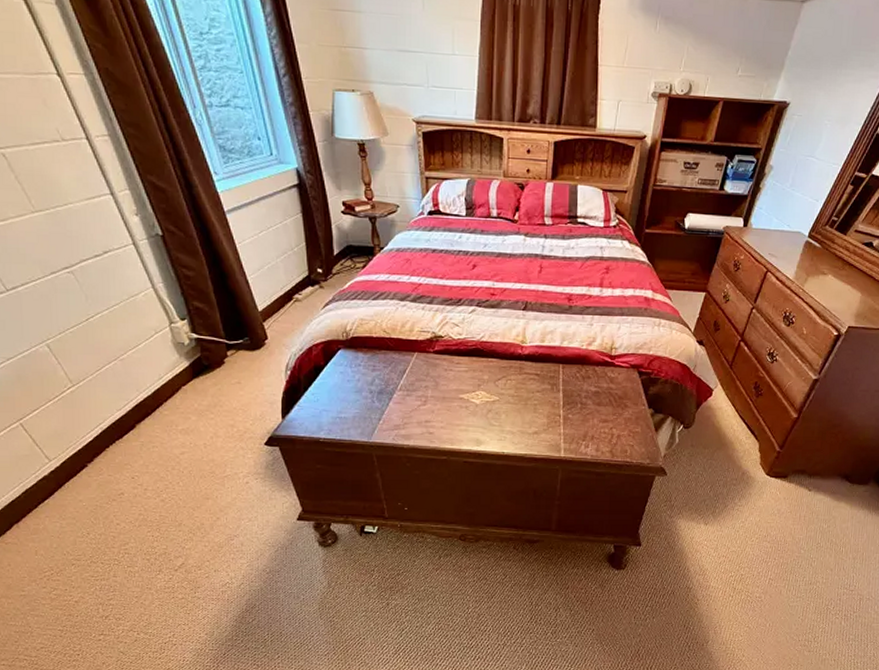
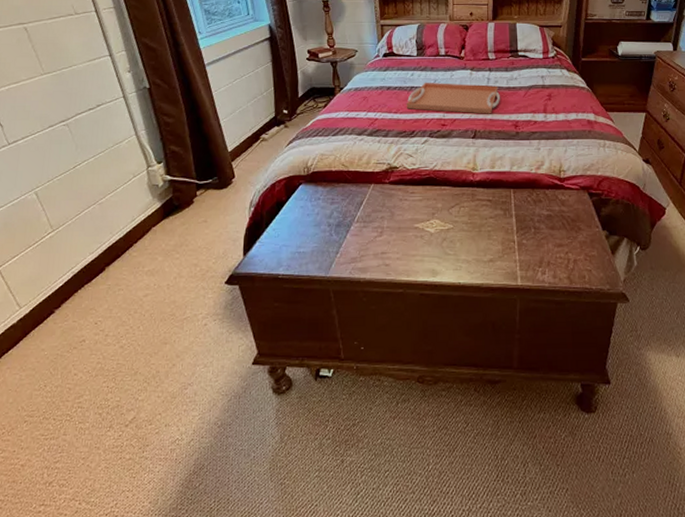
serving tray: none [453,246,555,285] -> present [406,82,500,114]

